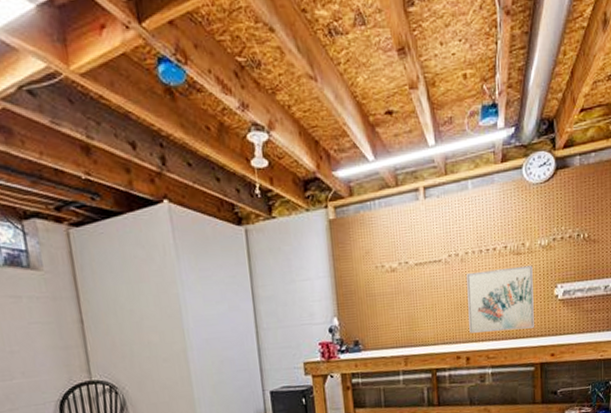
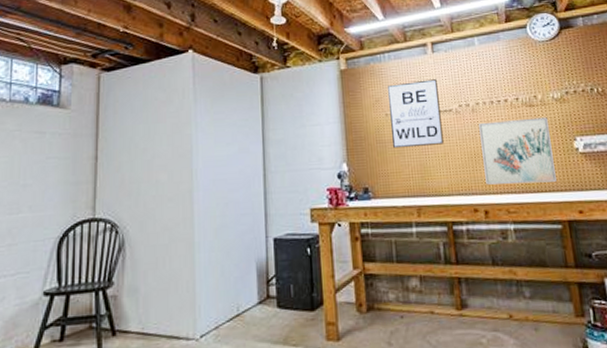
wall art: none [378,228,432,302] -> present [388,79,444,149]

